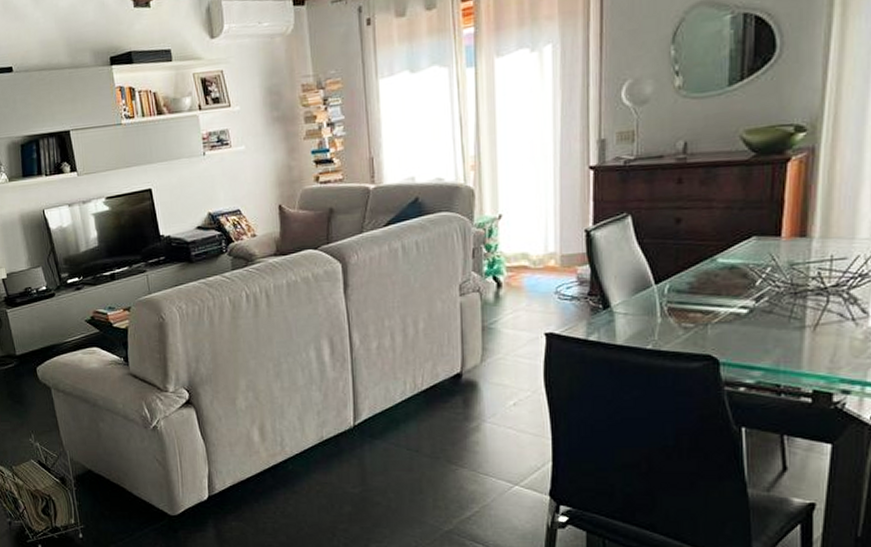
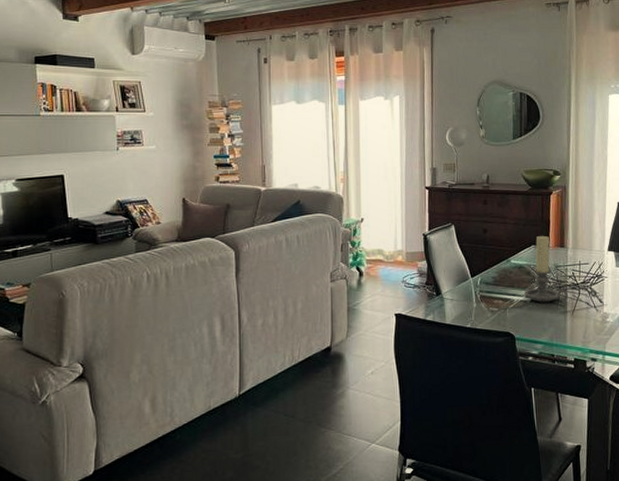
candle holder: none [737,221,810,315] -> present [524,235,569,302]

